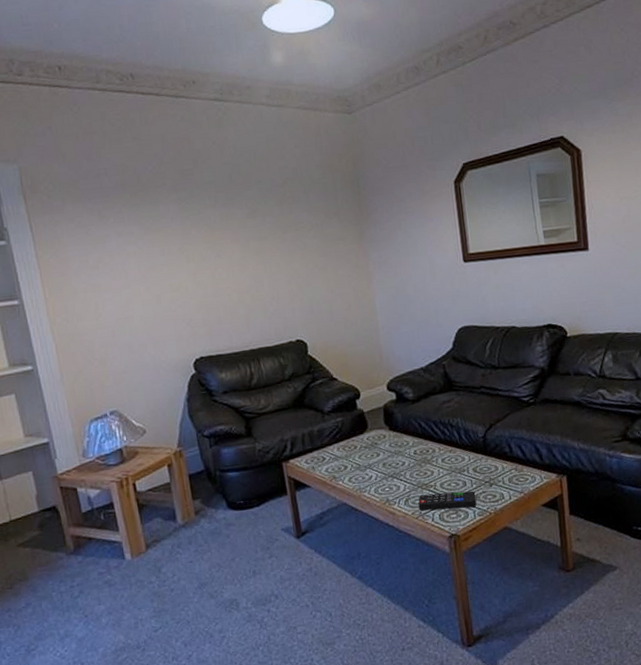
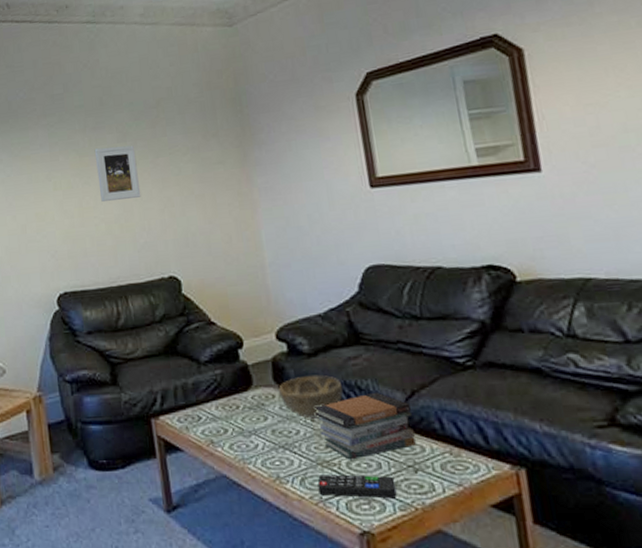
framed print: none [225,221,270,274] -> present [94,145,141,203]
decorative bowl: none [389,417,439,452] -> present [278,375,343,419]
book stack: none [417,427,492,482] -> present [315,392,416,460]

